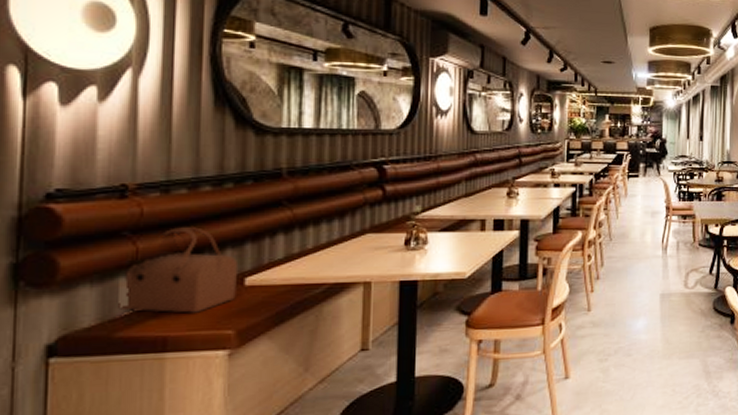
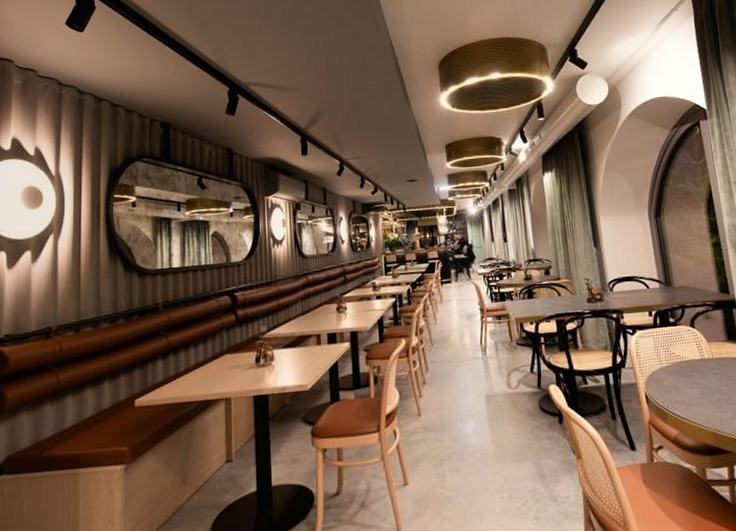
handbag: present [118,227,239,313] -> none [46,358,130,433]

